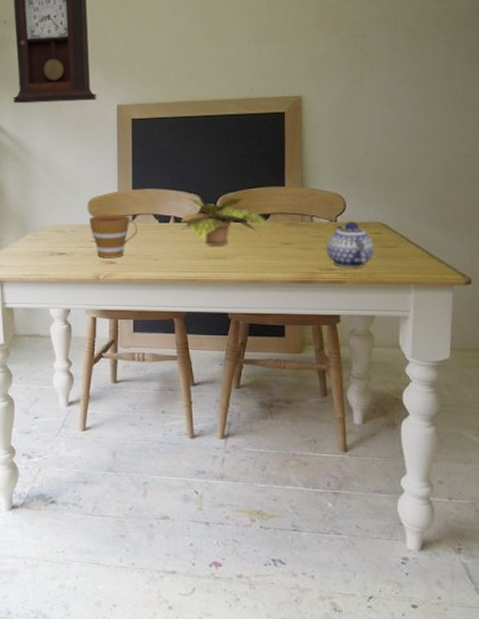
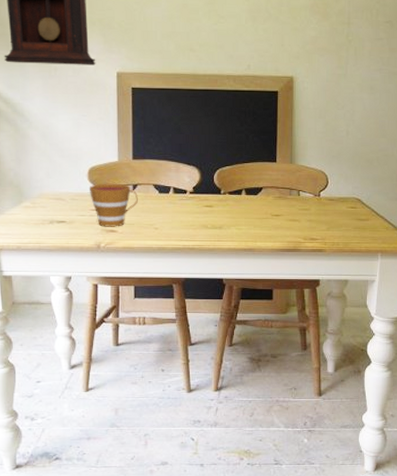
plant: present [180,196,269,247] -> none [179,168,261,218]
teapot: present [326,221,374,268] -> none [310,196,350,238]

